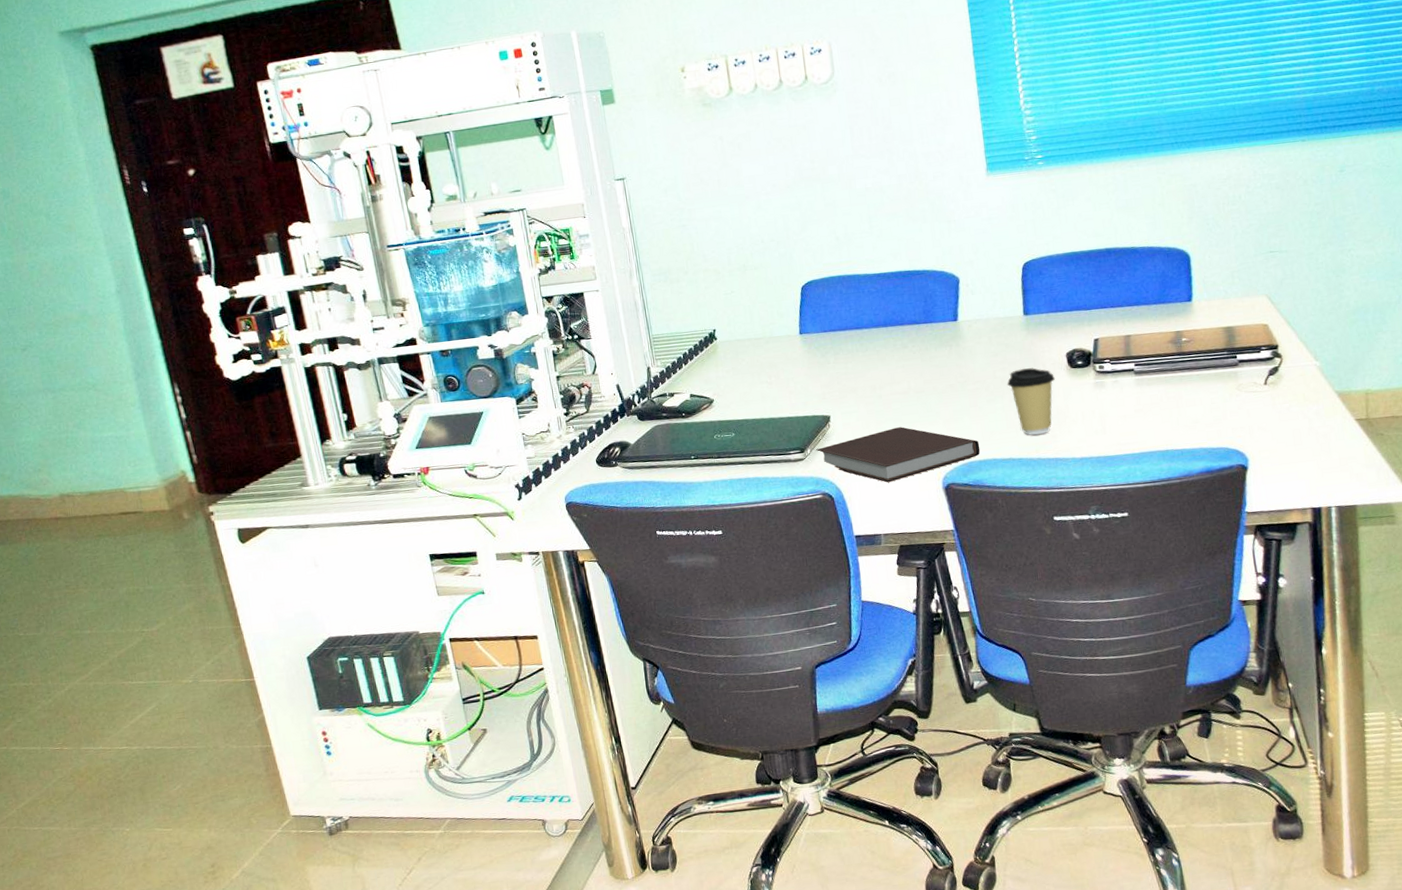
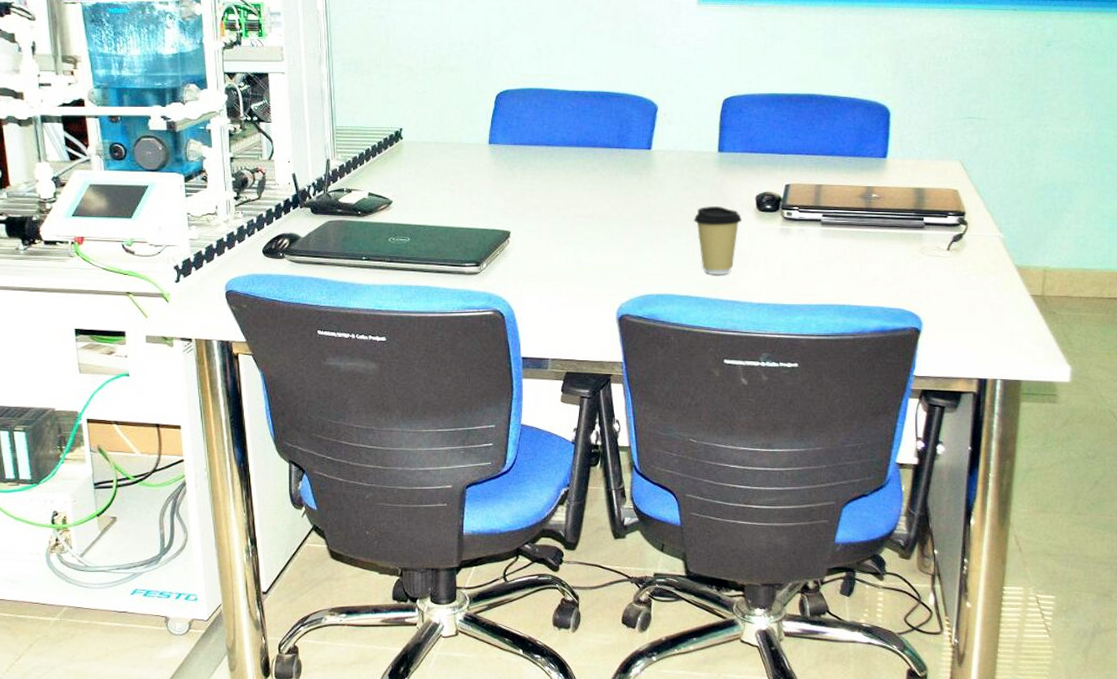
notebook: present [815,427,981,483] -> none [491,251,659,307]

